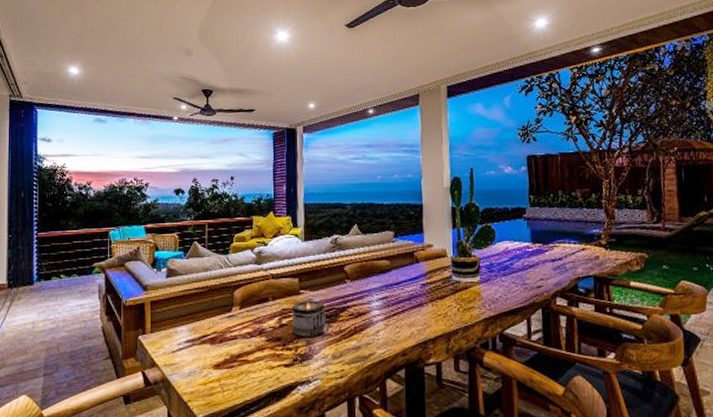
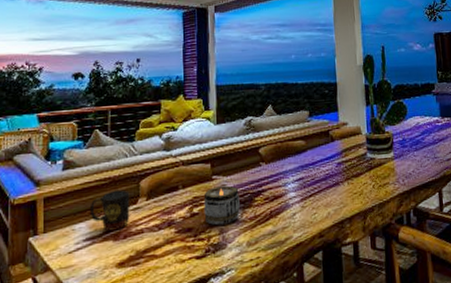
mug: none [190,298,225,335] -> present [89,189,130,231]

